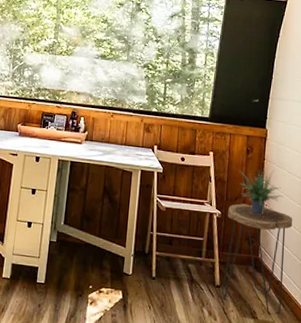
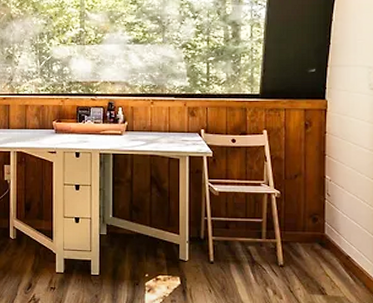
side table: present [222,203,293,315] -> none [286,181,362,291]
potted plant: present [239,168,283,215] -> none [297,142,349,191]

